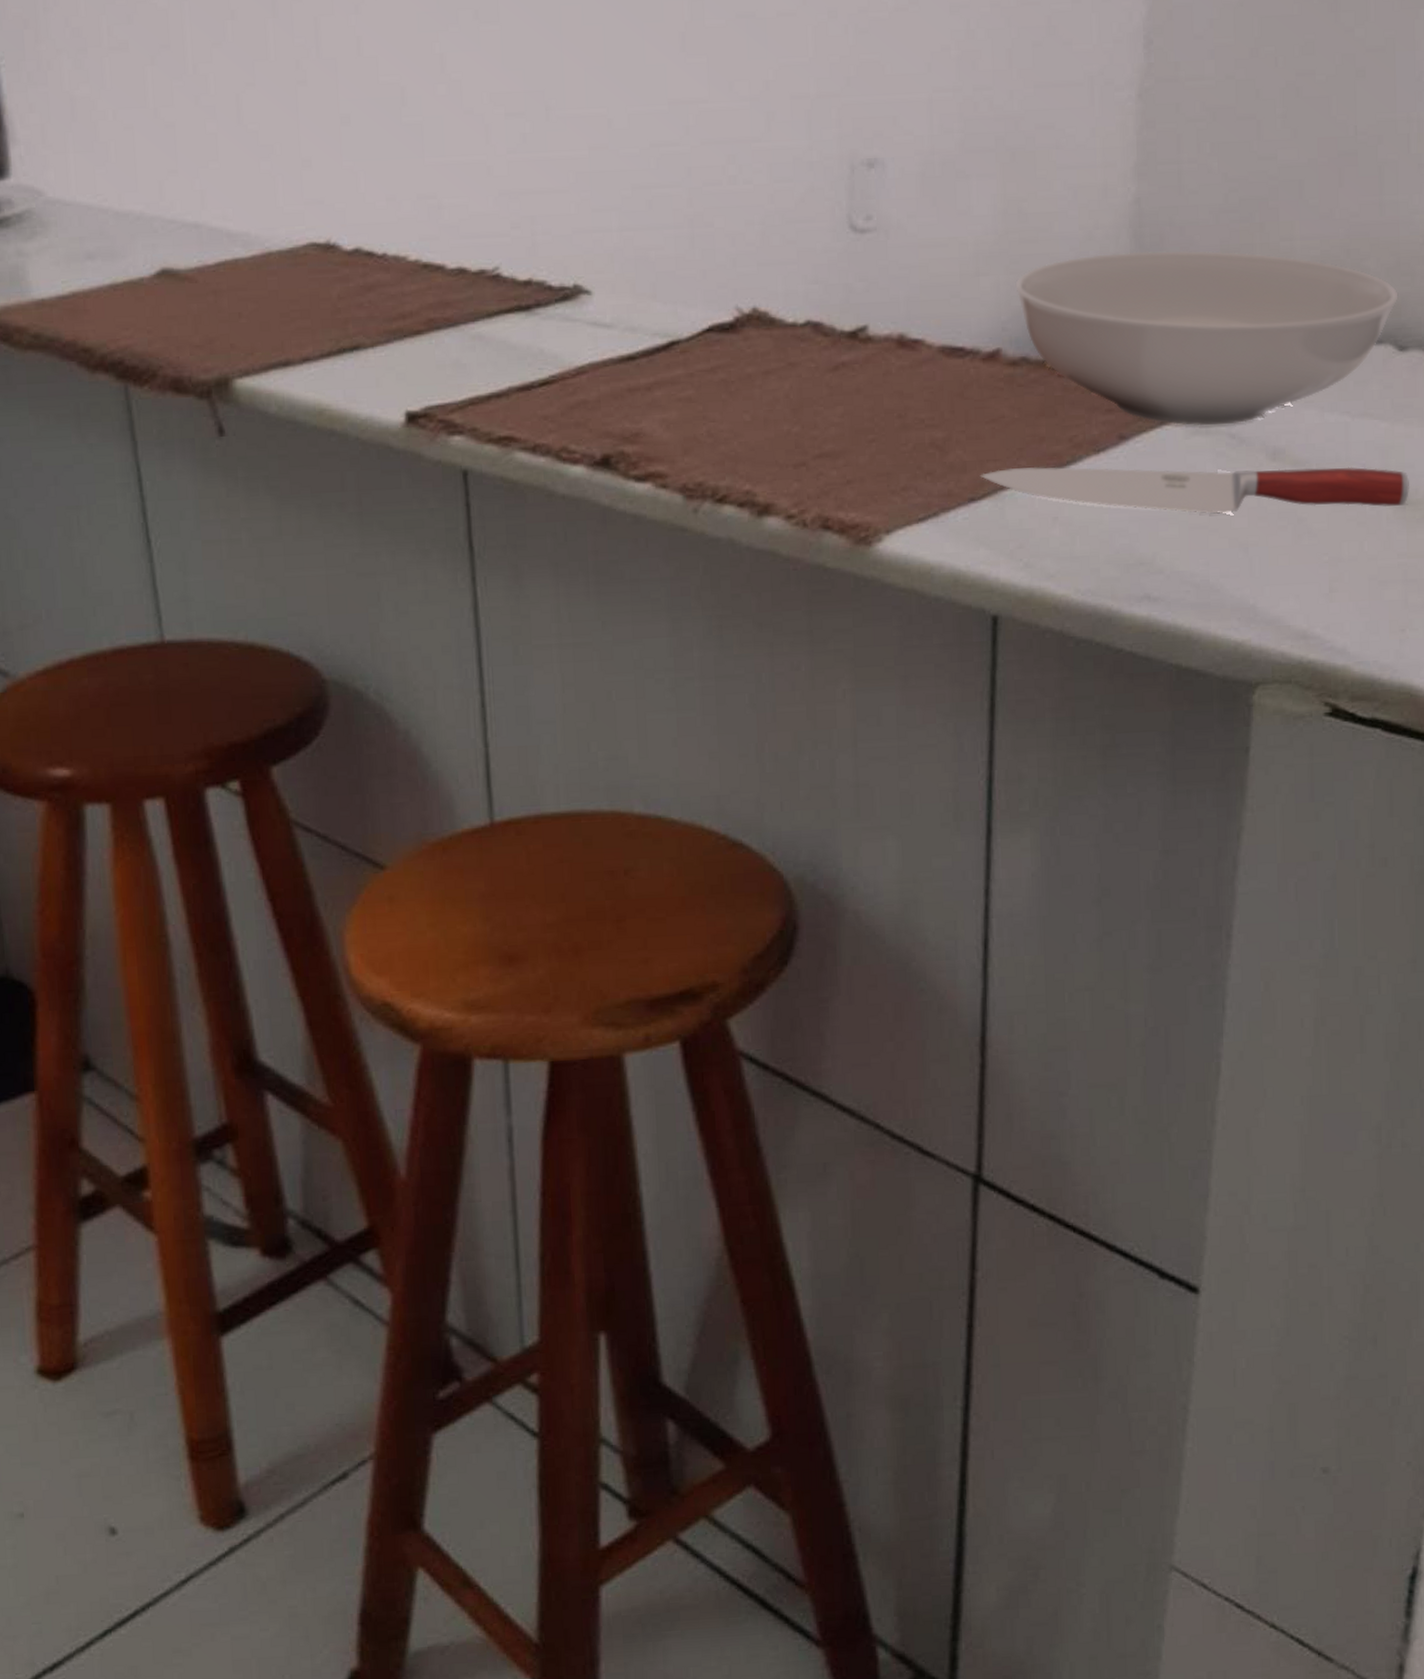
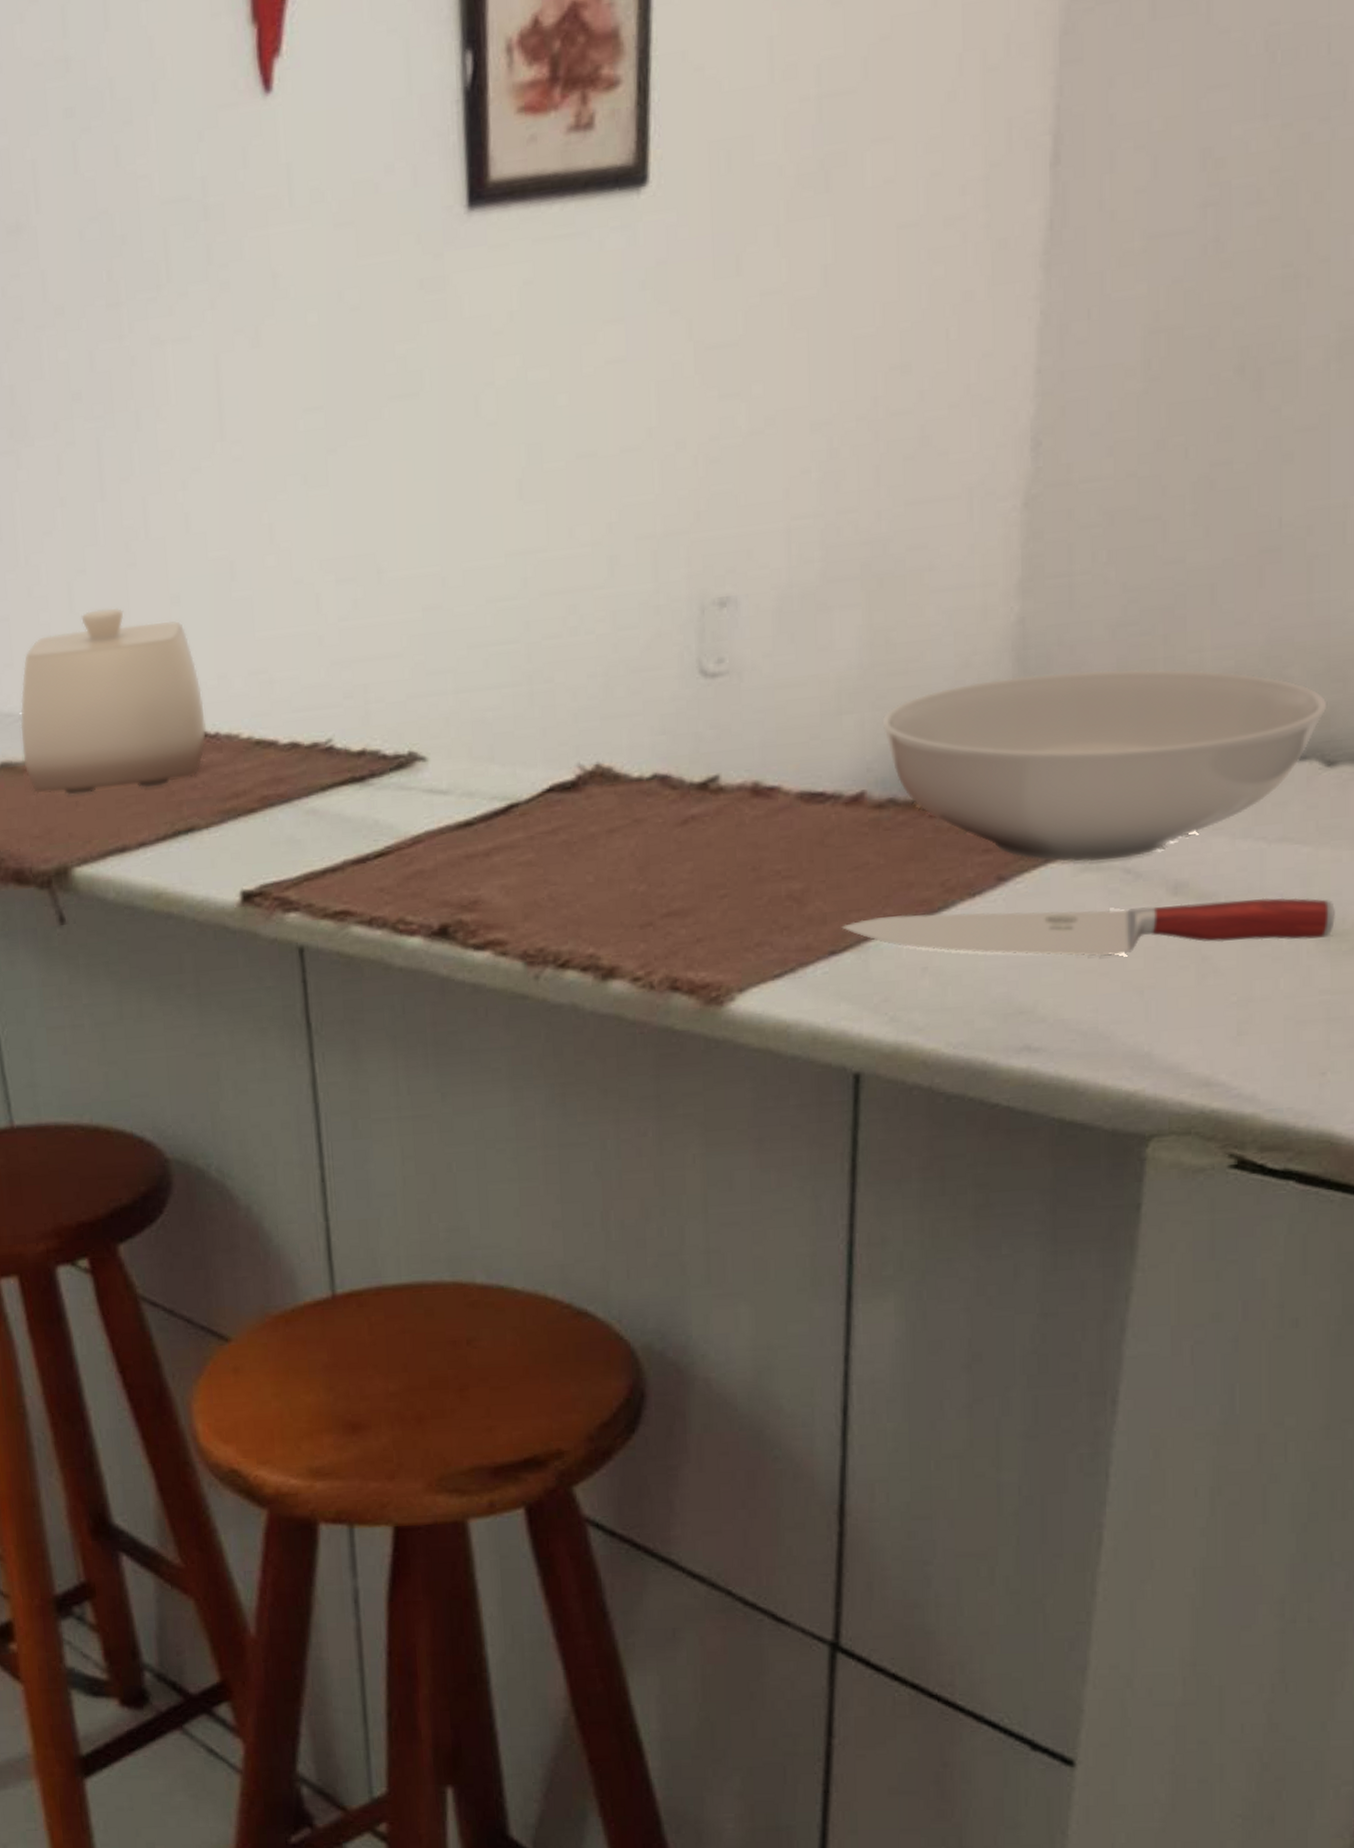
sugar bowl: none [183,123,374,306] -> present [20,607,206,796]

